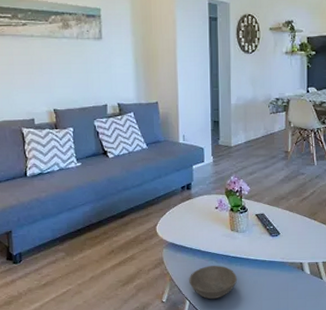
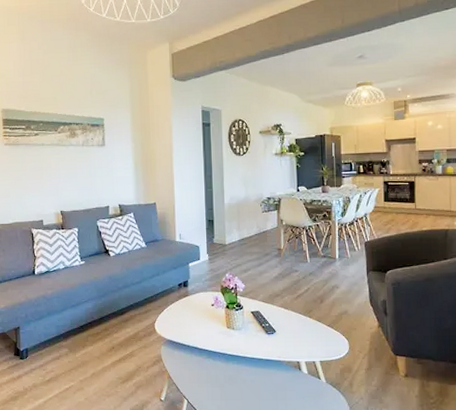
soup bowl: present [189,266,238,300] -> none [187,364,235,399]

